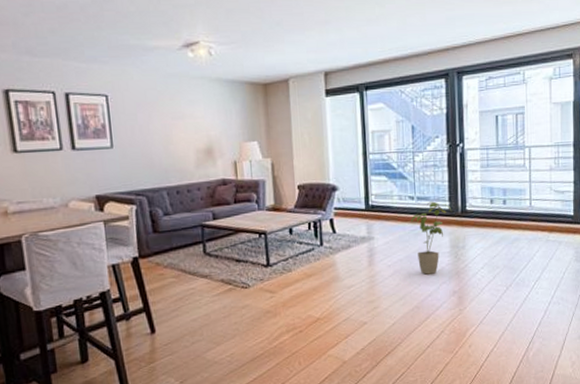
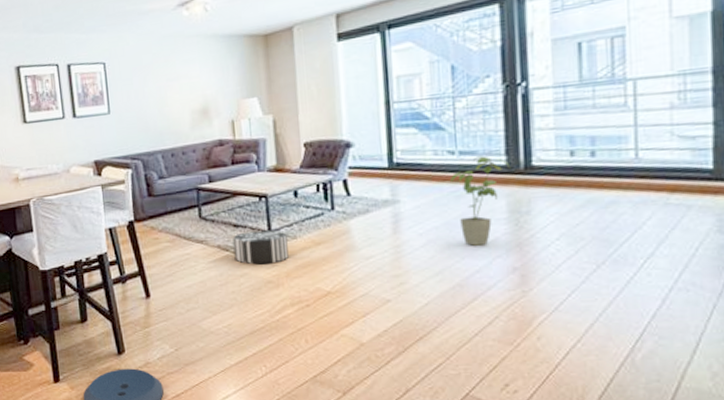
pouf: none [235,264,285,297] -> present [233,230,289,265]

